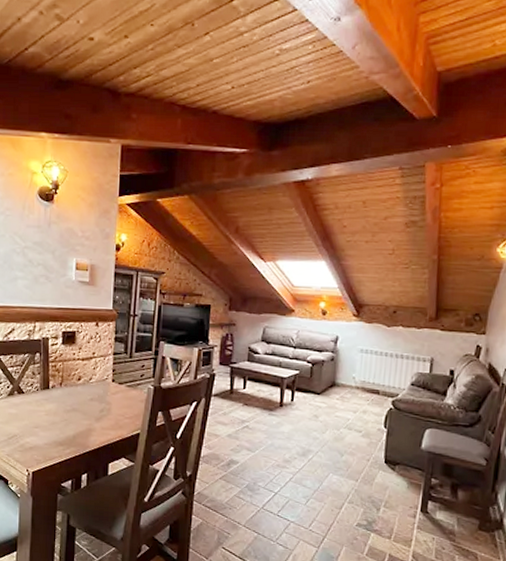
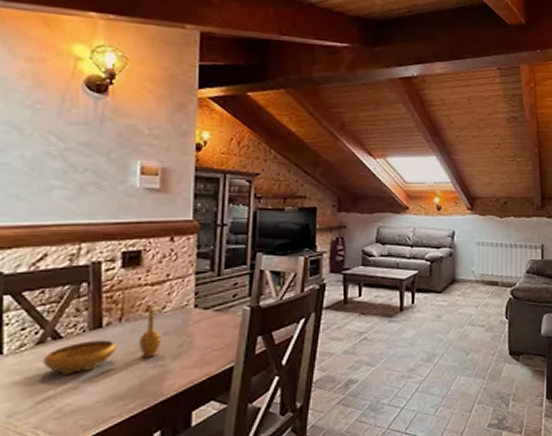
decorative bowl: none [12,377,89,421] -> present [42,307,162,376]

